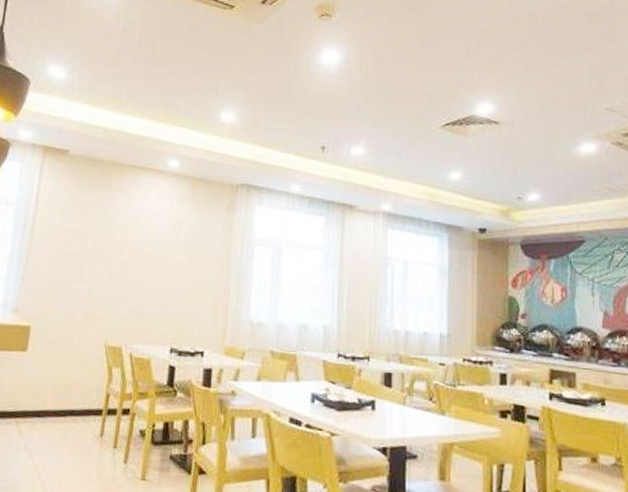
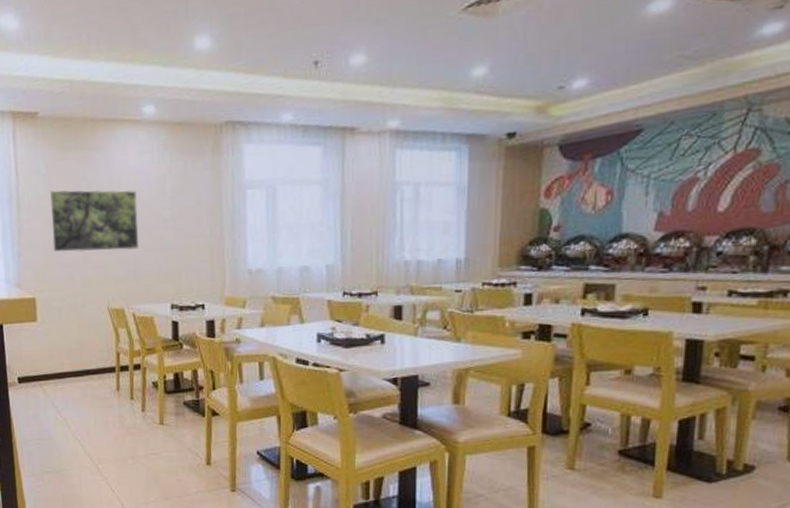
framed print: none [58,222,151,289] -> present [49,189,139,252]

